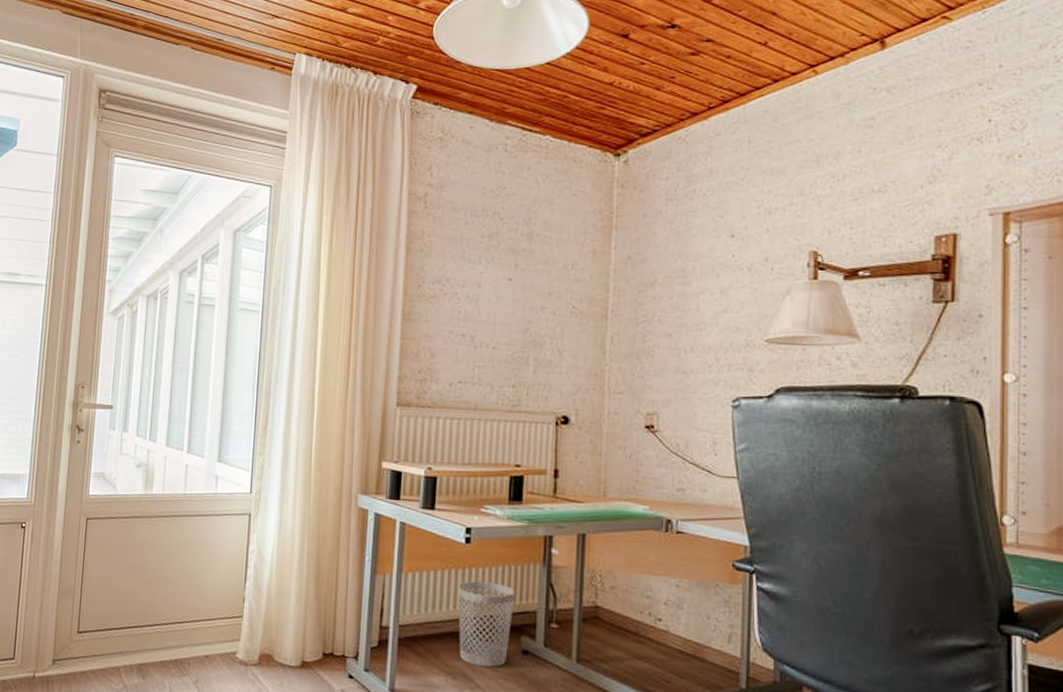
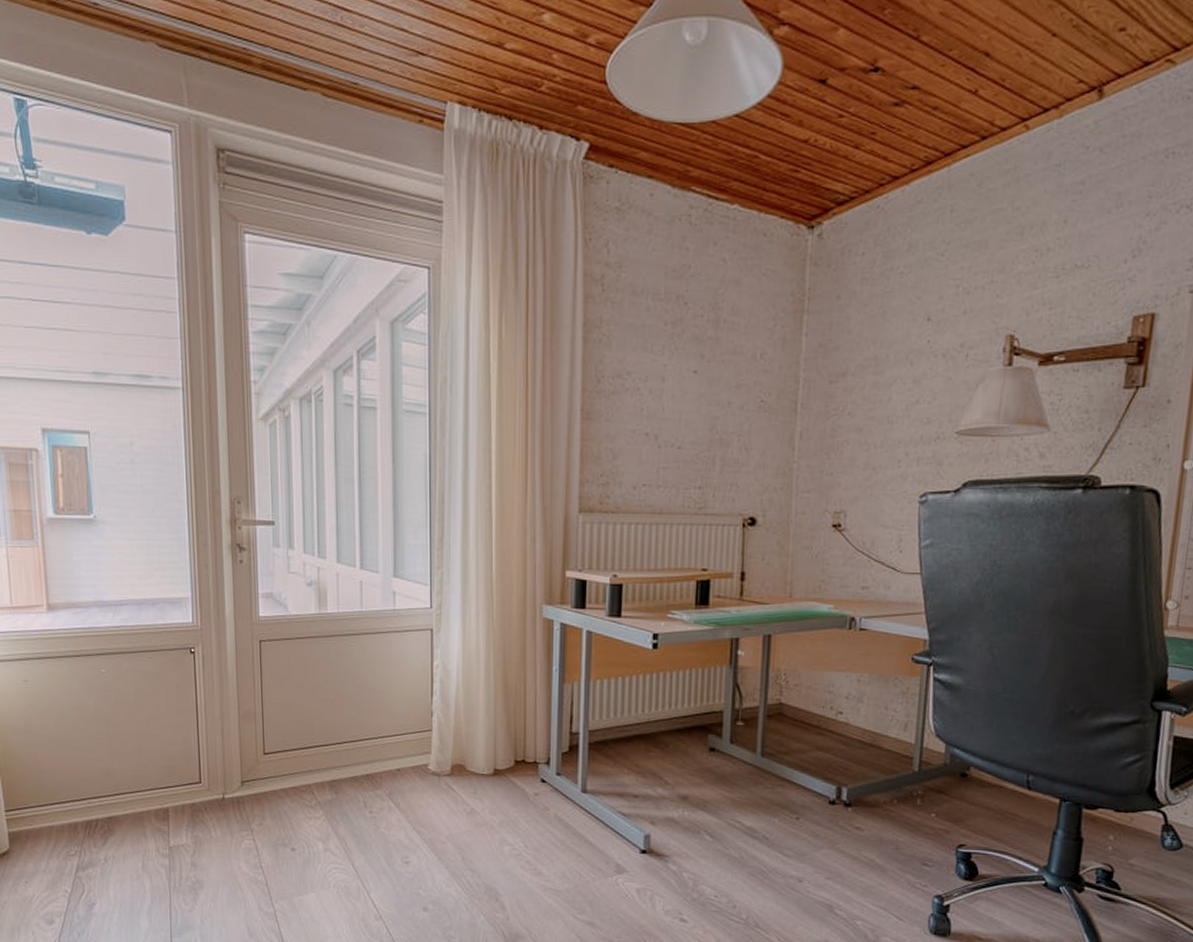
wastebasket: present [458,581,515,668] -> none [646,685,702,766]

